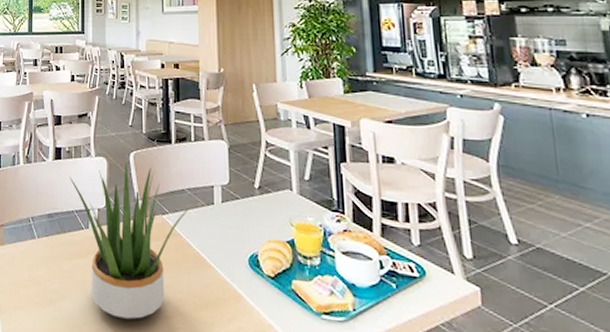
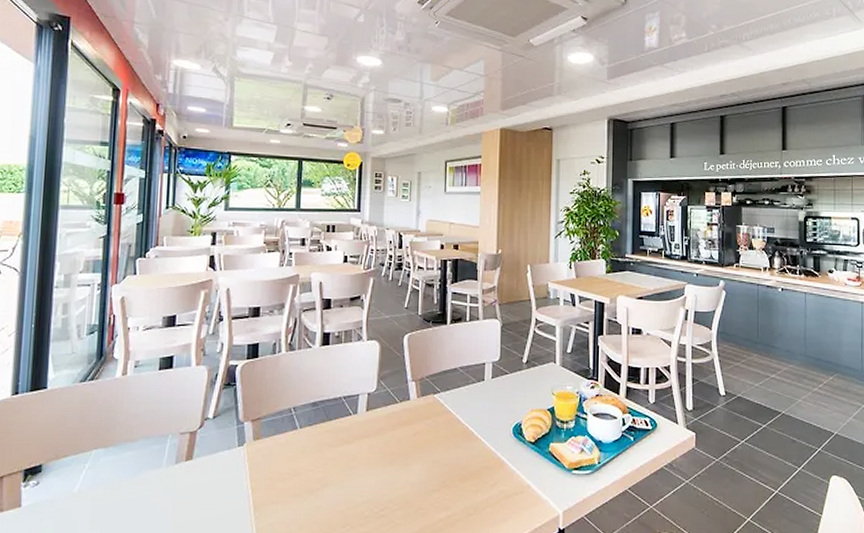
potted plant: present [69,162,194,321] -> none [337,344,466,499]

